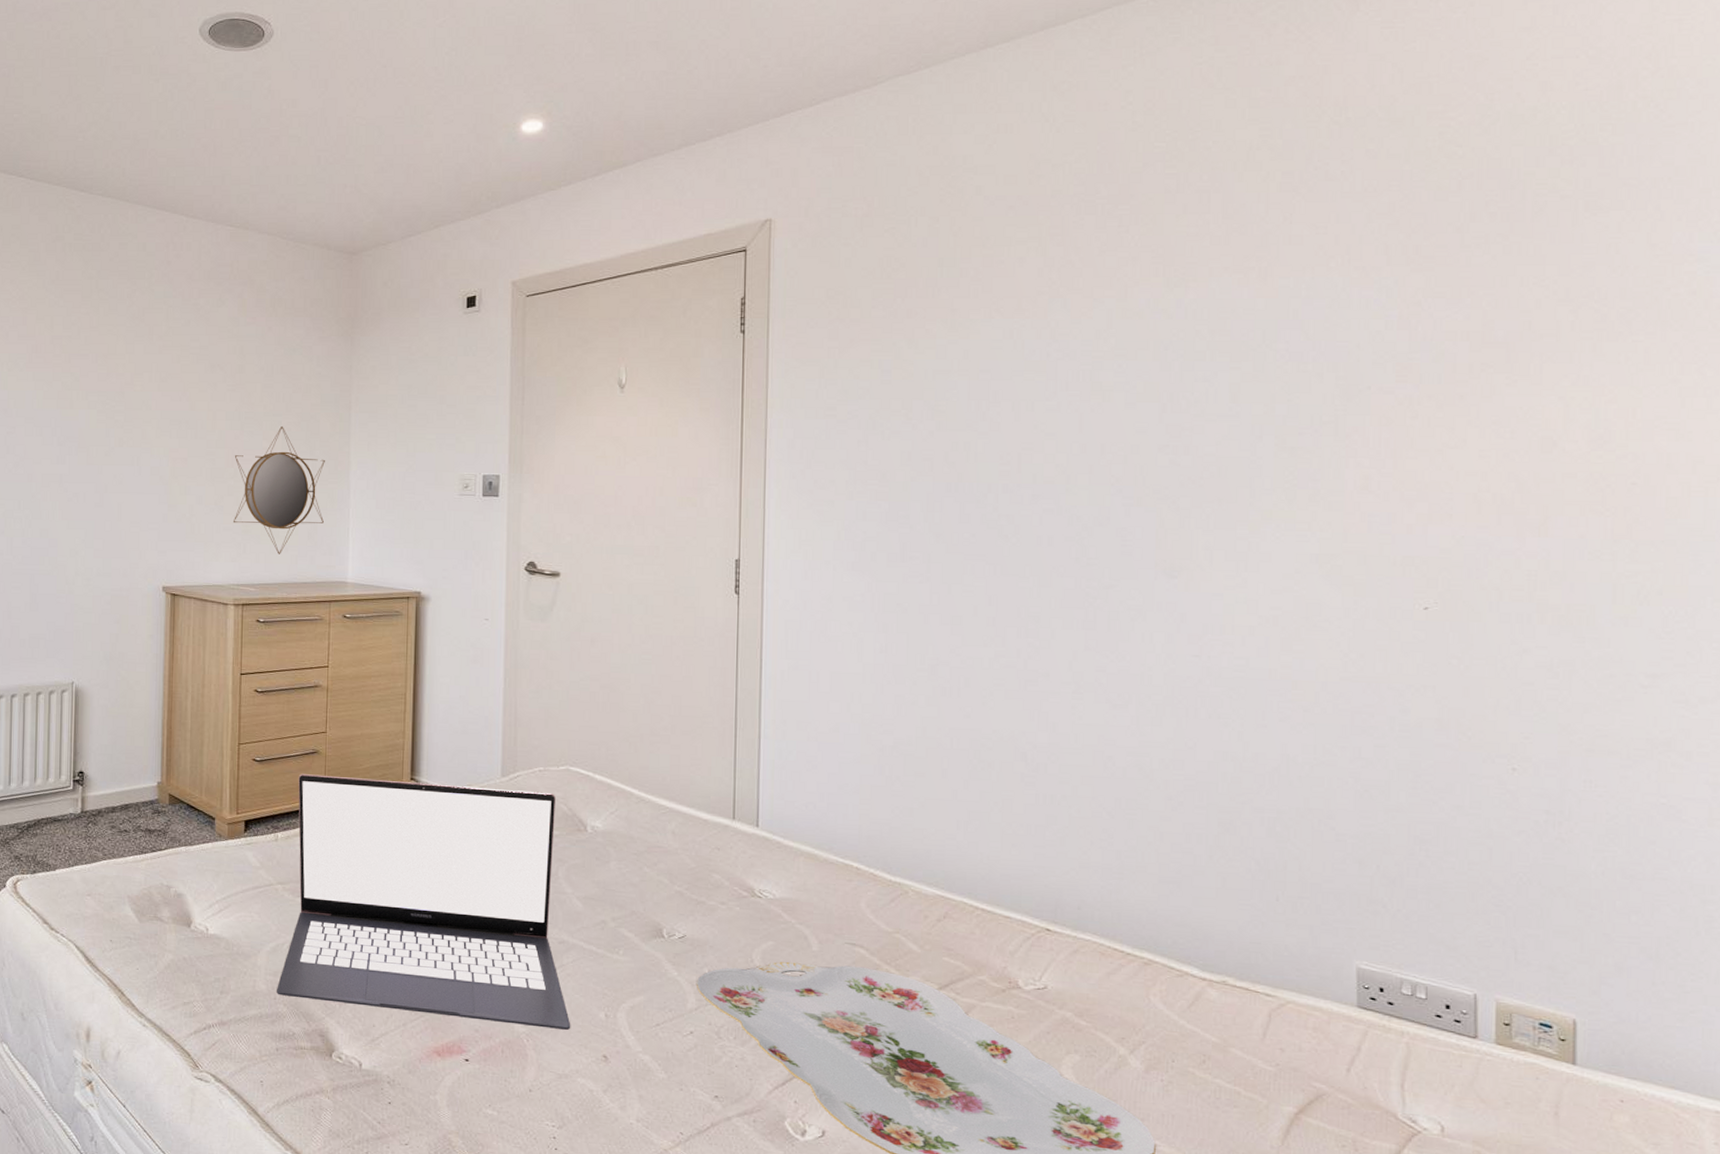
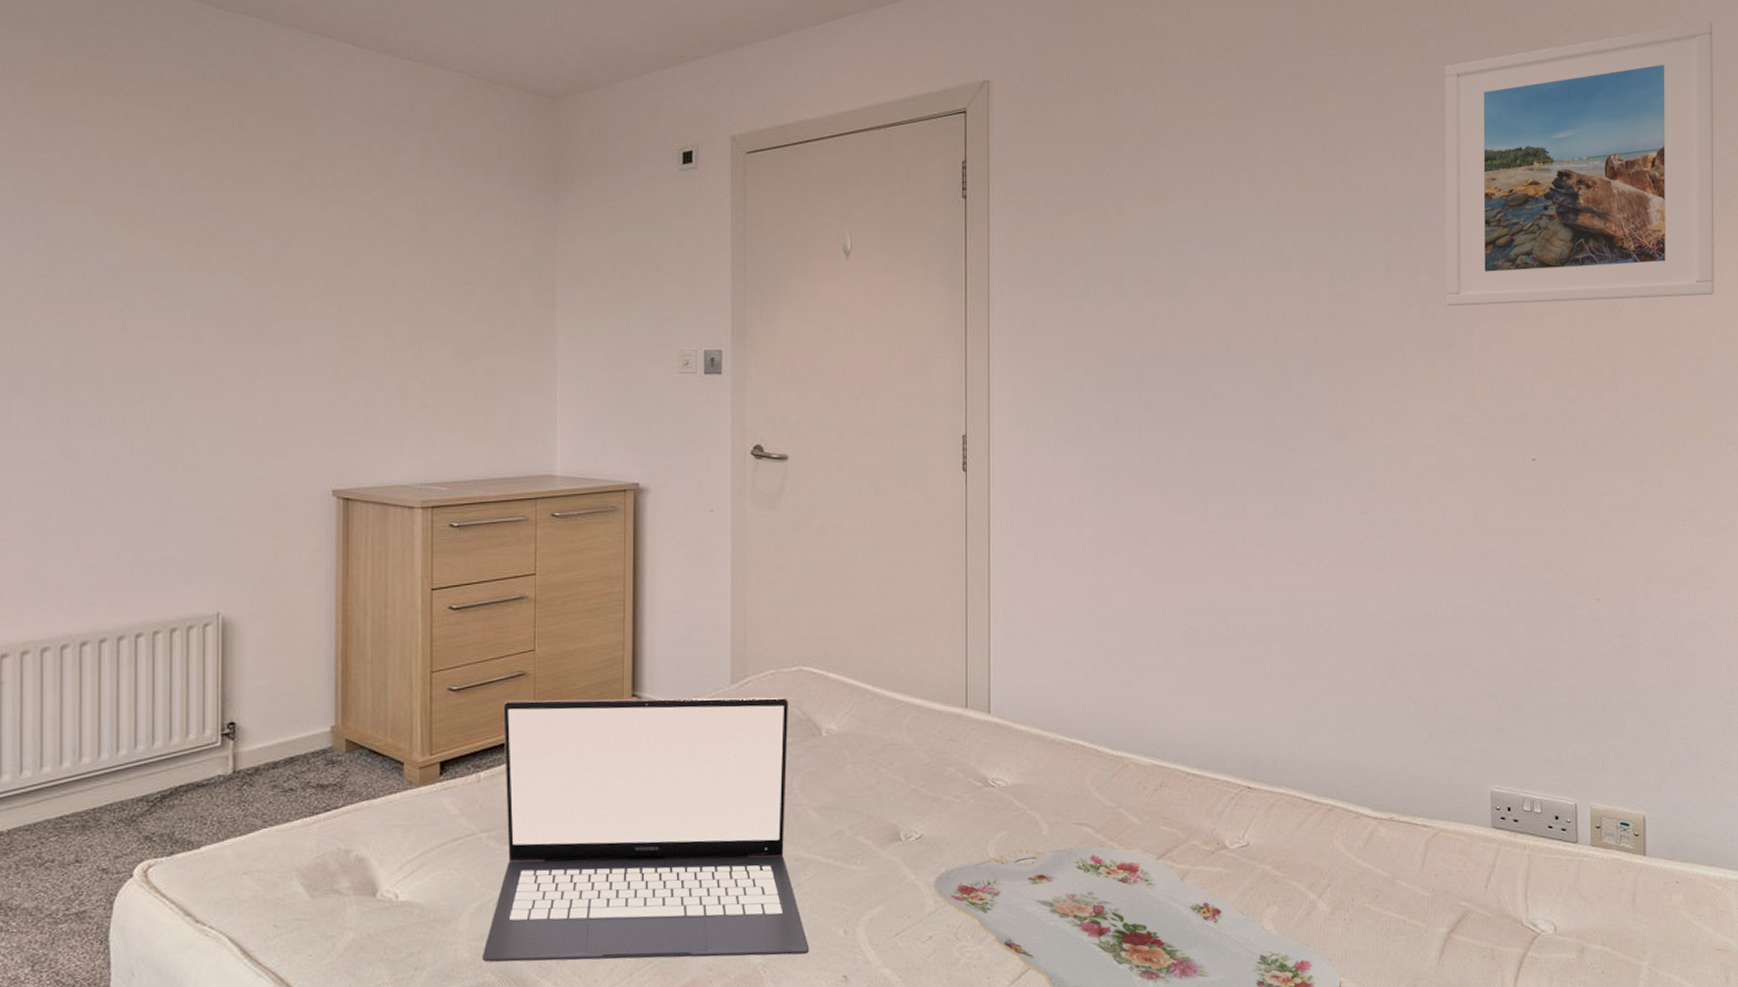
home mirror: present [234,426,325,554] -> none [418,297,527,446]
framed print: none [1310,108,1705,439] -> present [1445,21,1714,307]

